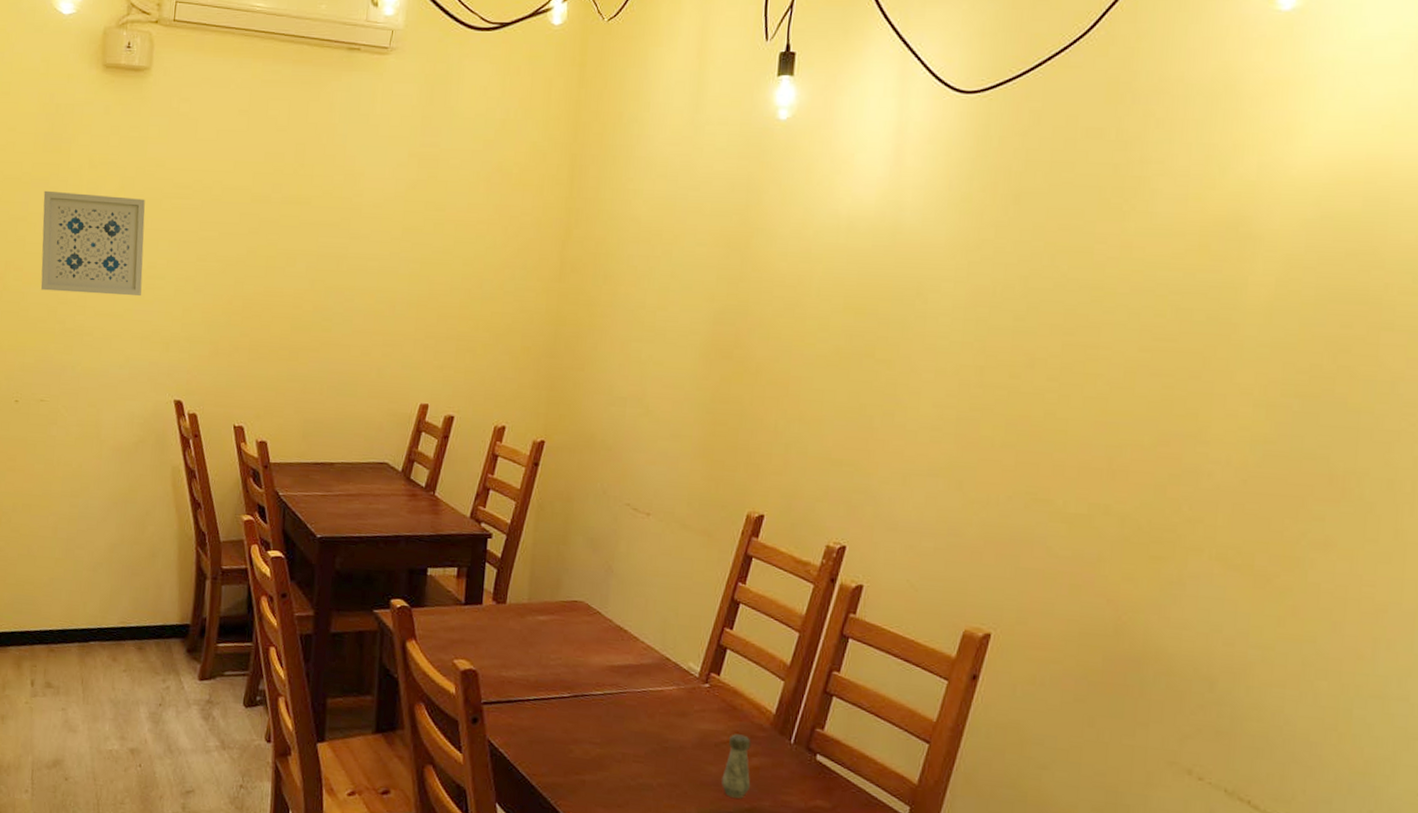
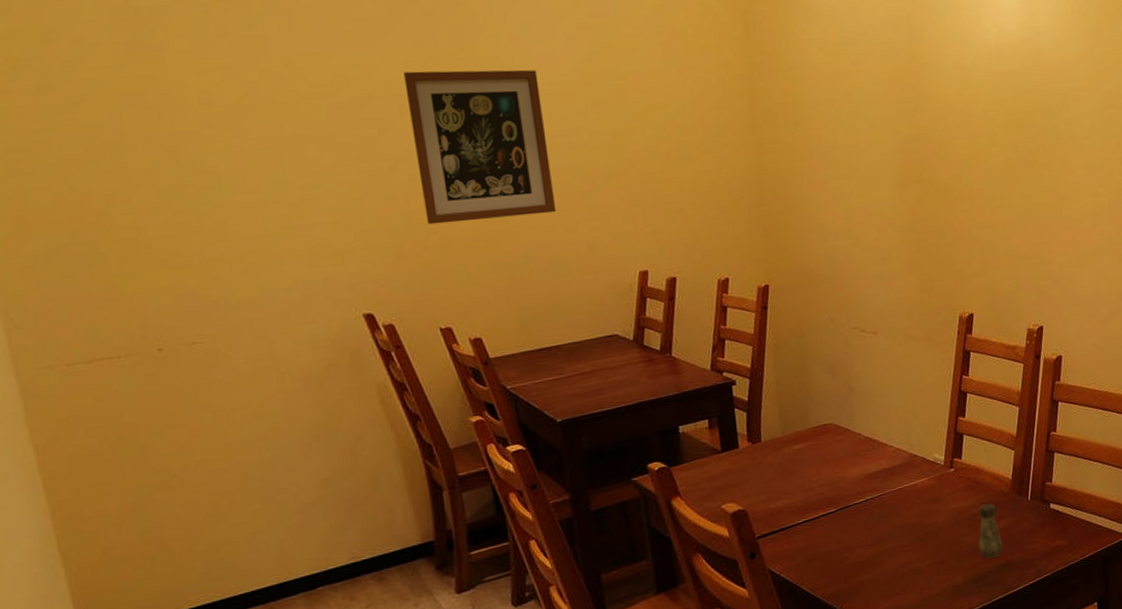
wall art: present [40,190,145,296] -> none [140,103,296,221]
wall art: none [242,182,364,333] -> present [403,69,557,225]

